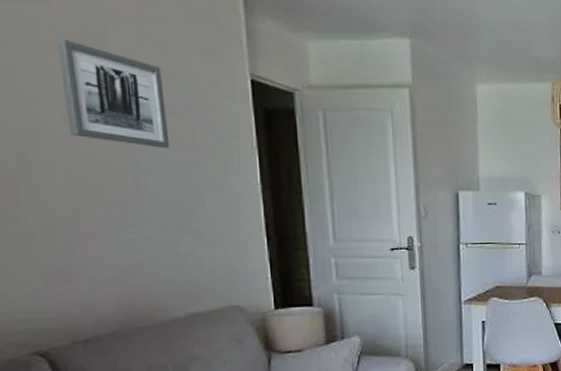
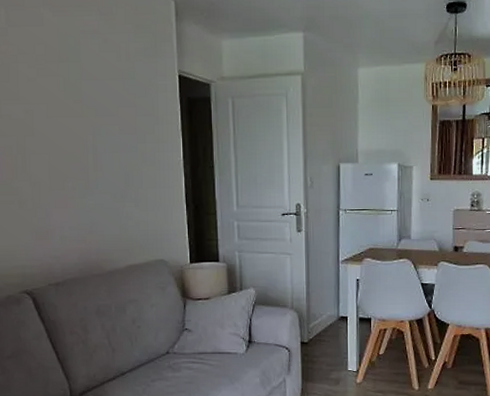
wall art: present [56,39,170,148] -> none [46,52,119,133]

